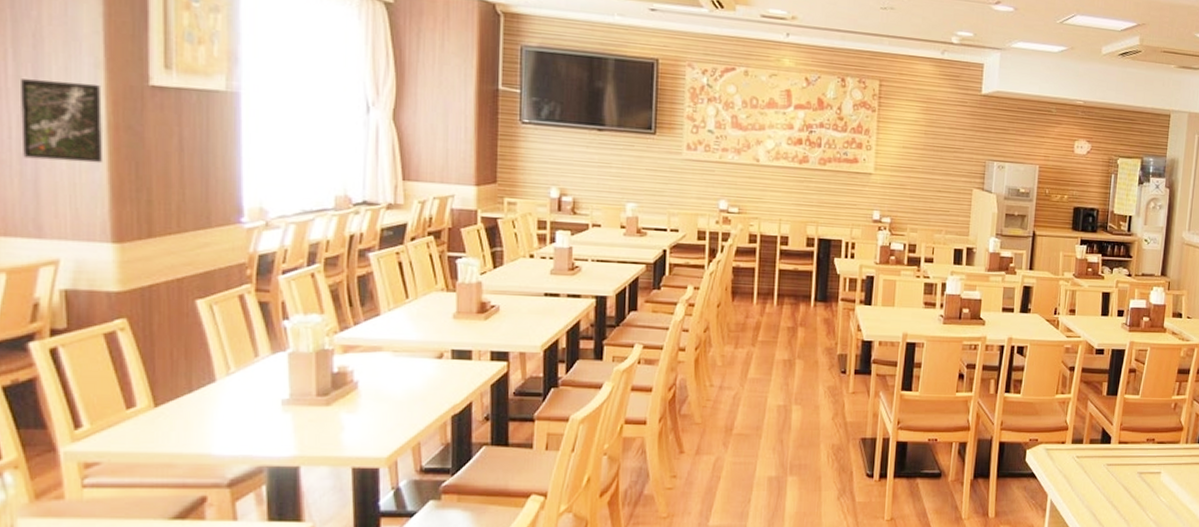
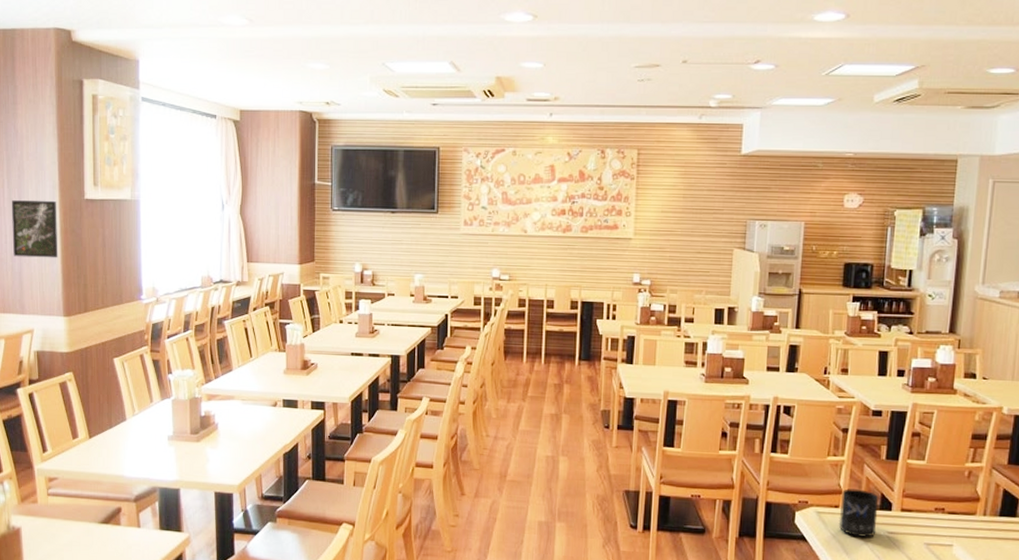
mug: none [1064,425,1100,470] -> present [838,489,879,537]

